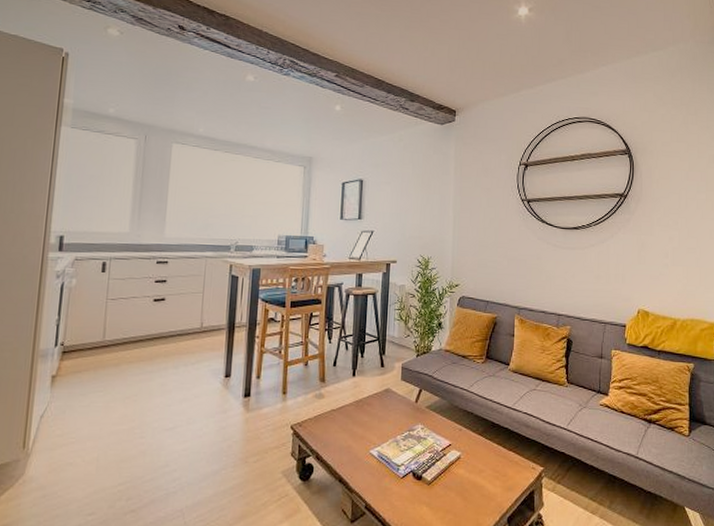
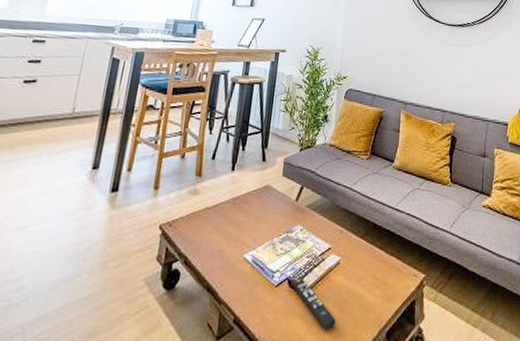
remote control: none [415,469,459,515] -> present [291,277,336,330]

